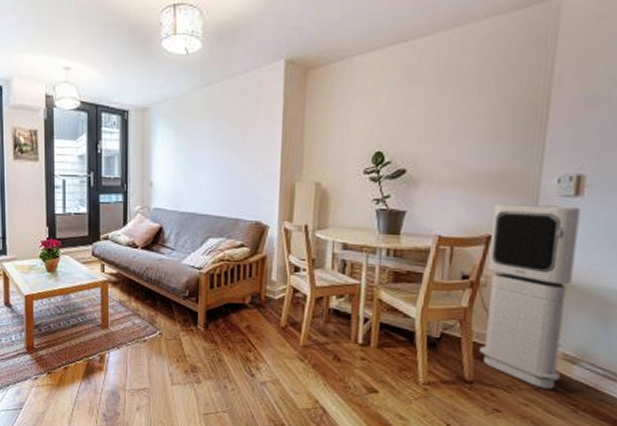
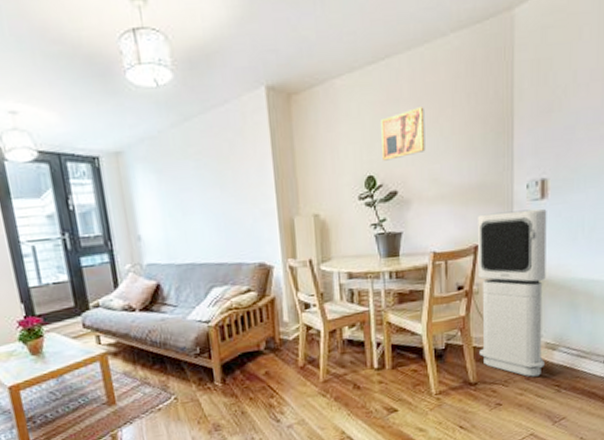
wall art: none [394,89,446,139] -> present [381,107,426,161]

